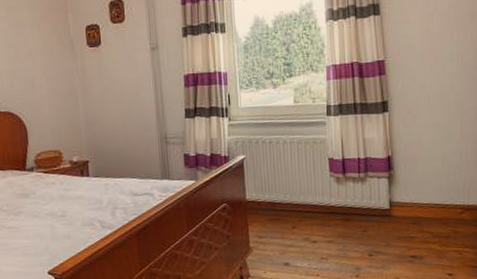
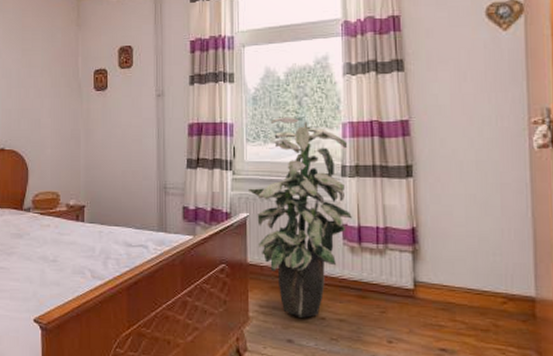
indoor plant: none [243,63,337,243] -> present [247,117,352,318]

